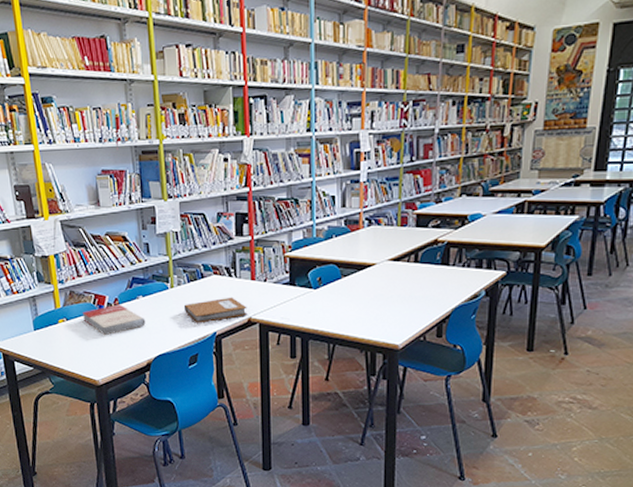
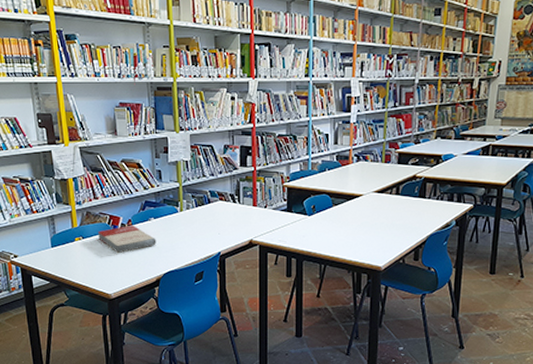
notebook: present [183,297,247,323] -> none [191,221,249,244]

